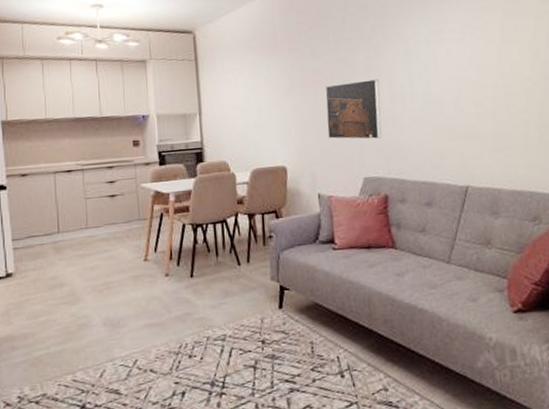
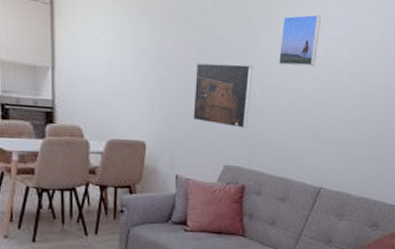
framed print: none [400,22,440,74] -> present [279,14,321,67]

